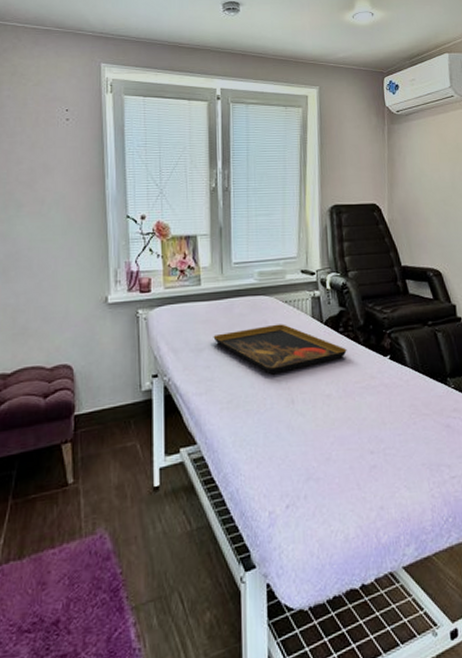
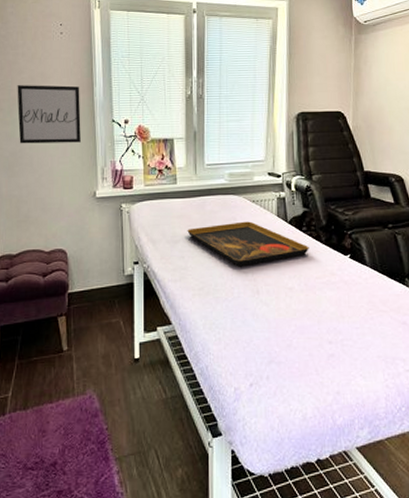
wall art: none [14,177,90,244] -> present [17,85,81,144]

